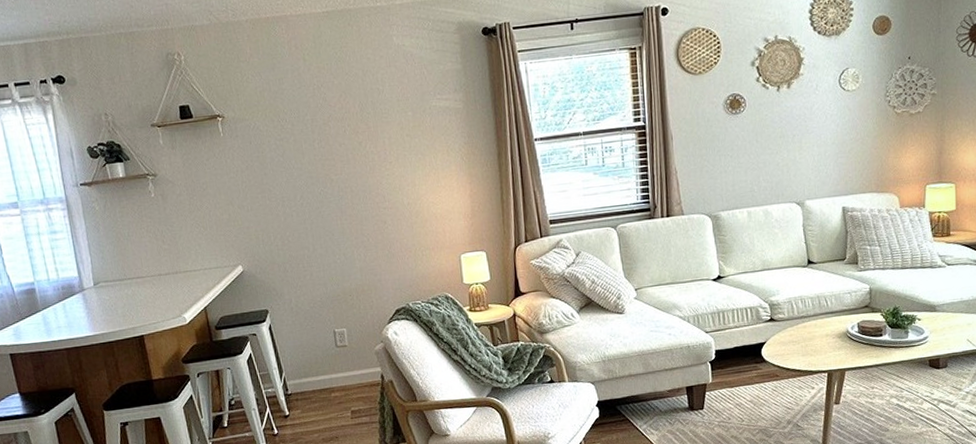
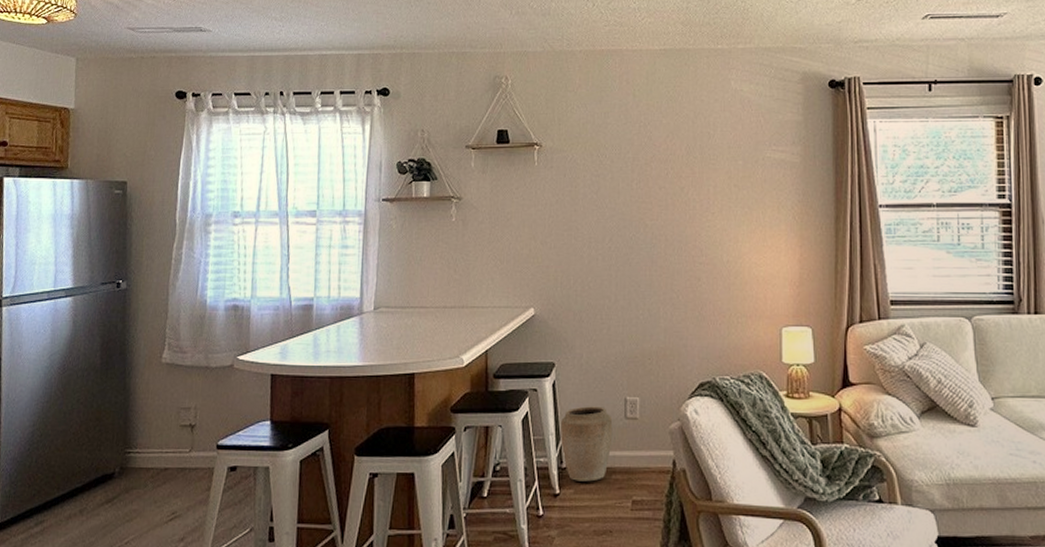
vase: none [281,340,328,403] -> present [561,406,613,482]

